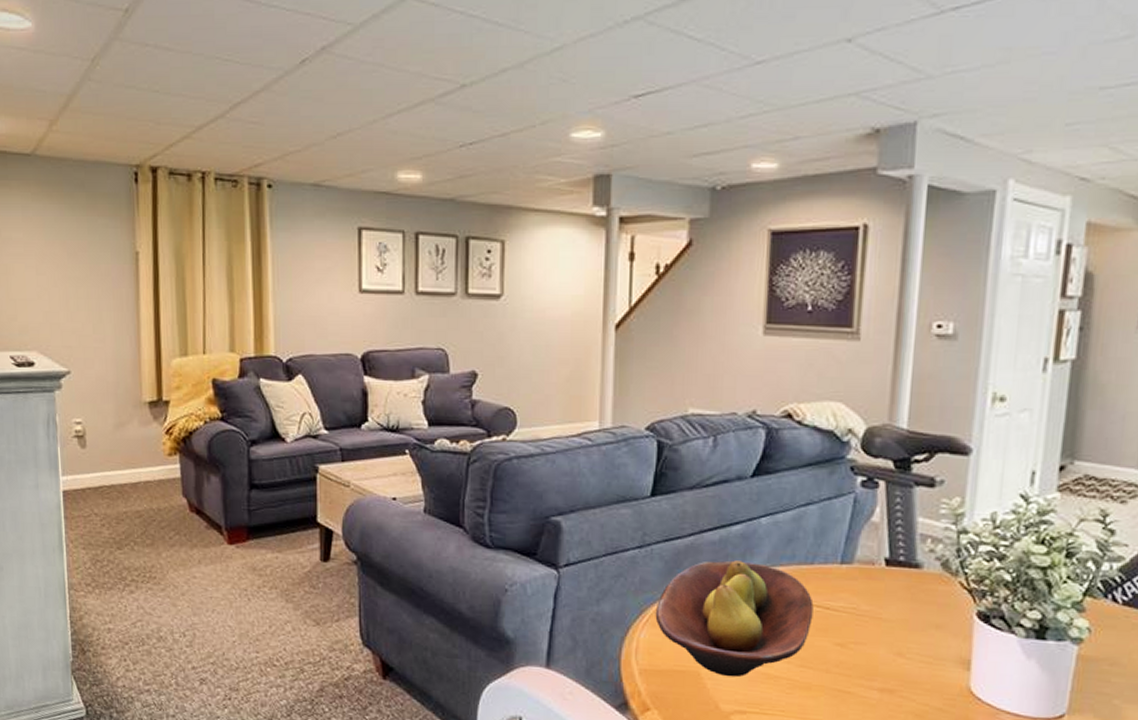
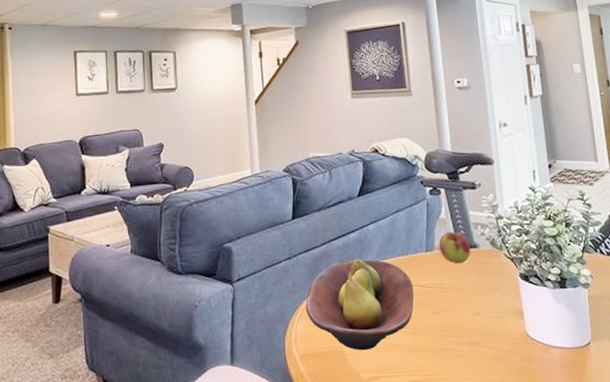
apple: none [861,542,910,586] -> present [438,232,471,264]

